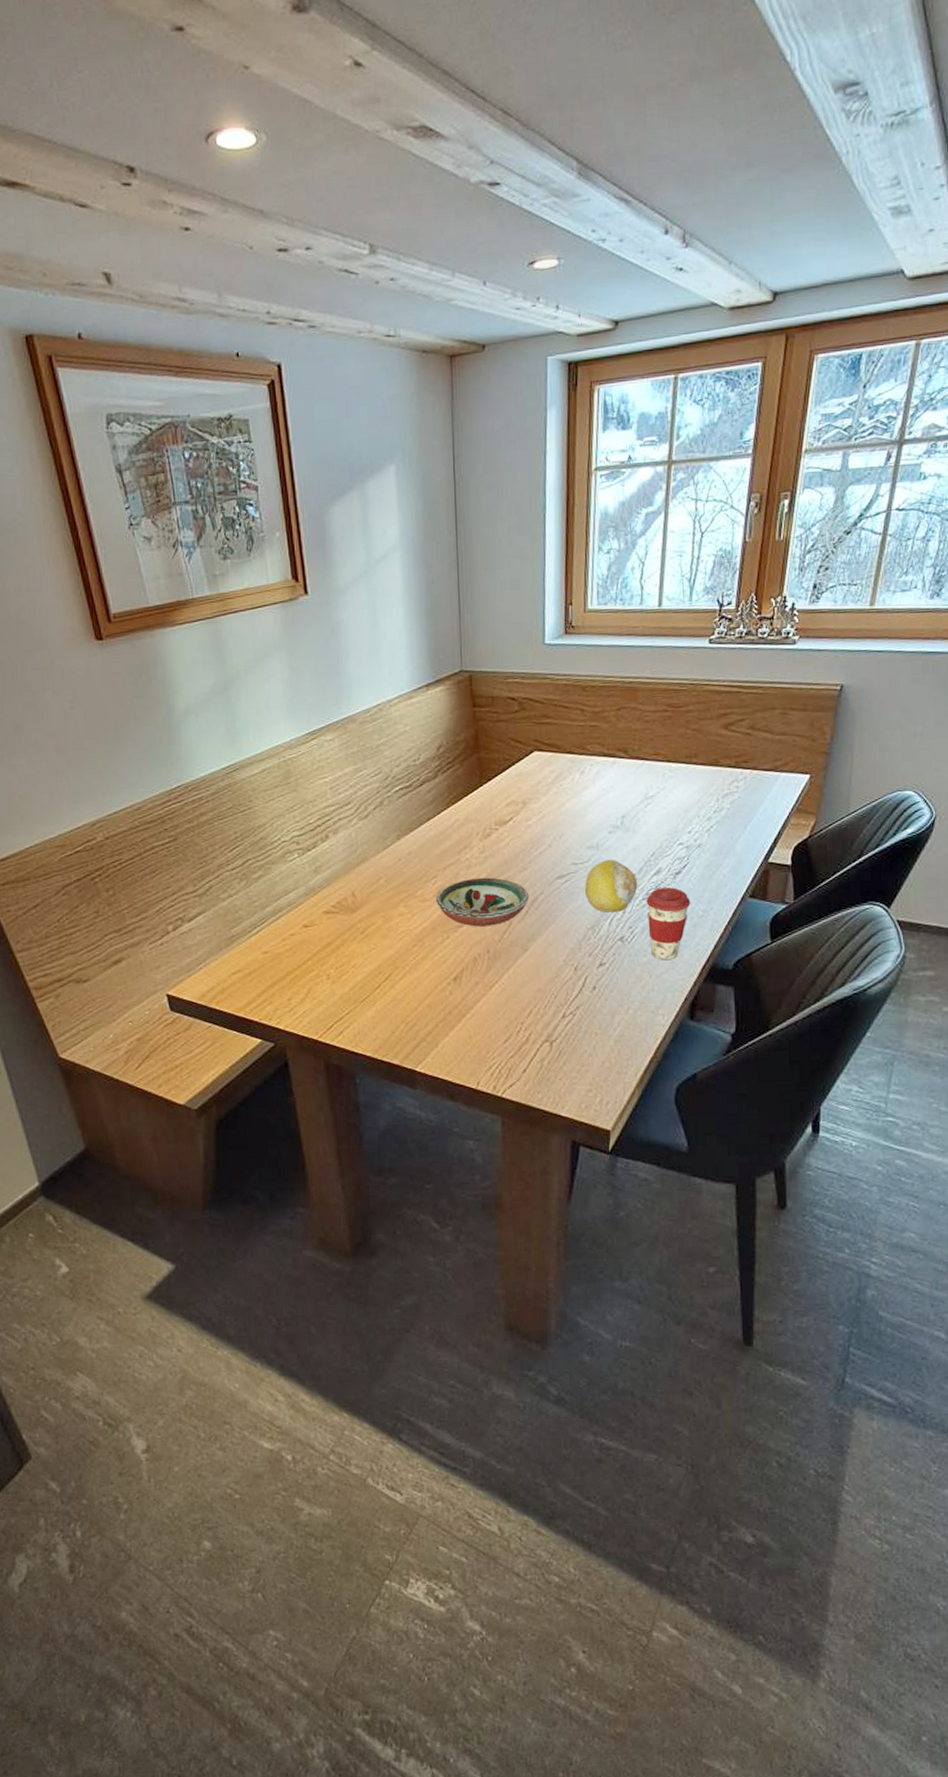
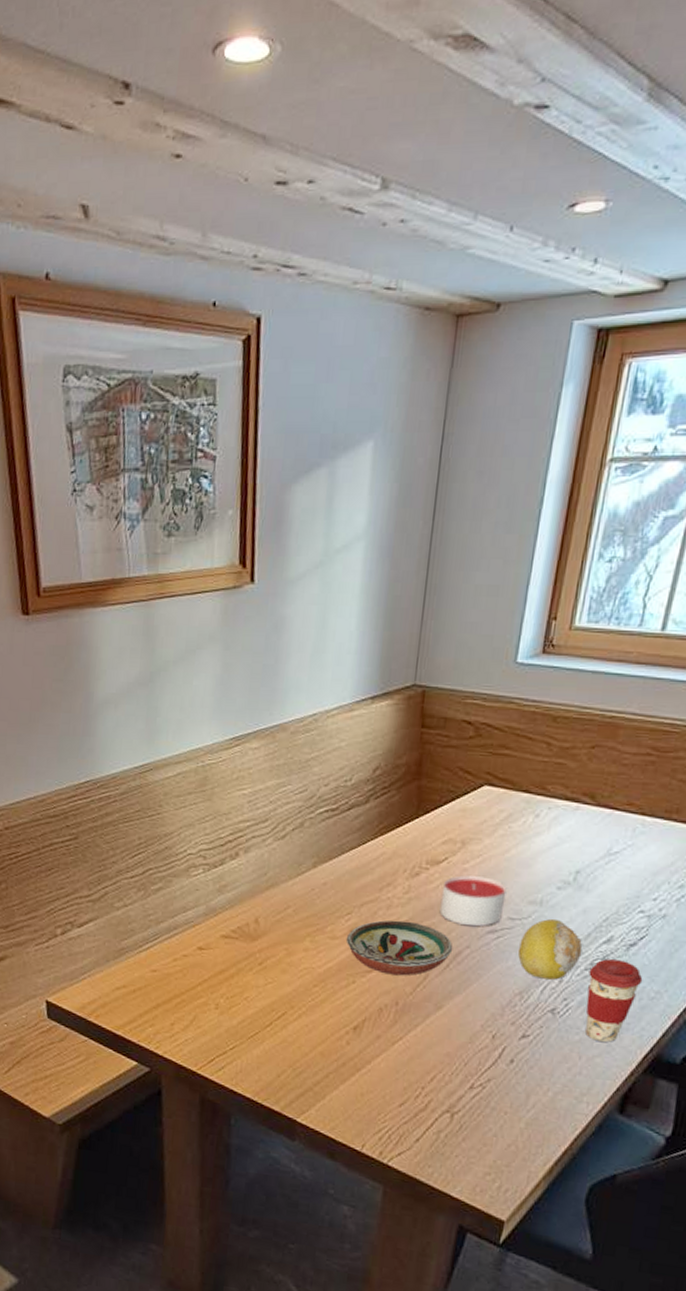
candle: none [512,830,567,875] -> present [439,875,507,927]

